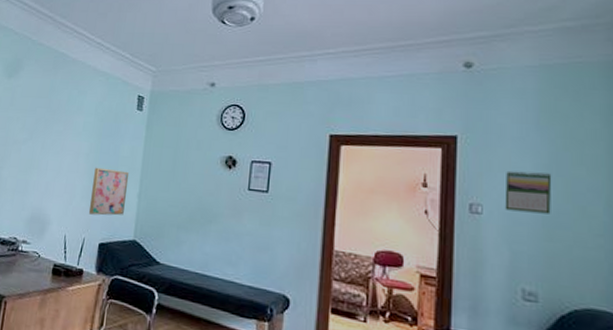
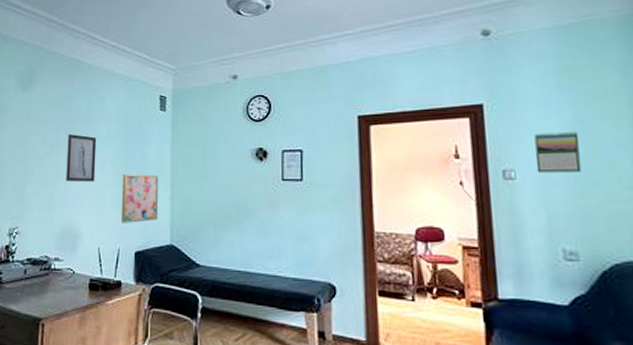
wall art: none [40,124,74,173] -> present [66,134,97,183]

